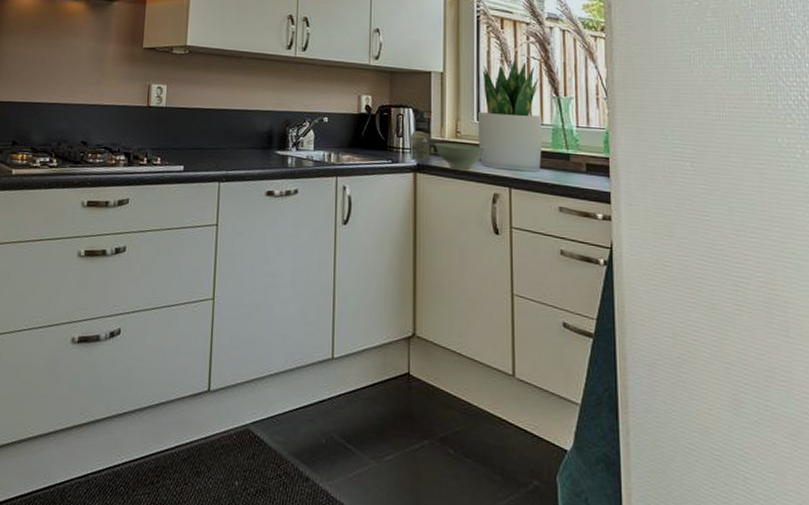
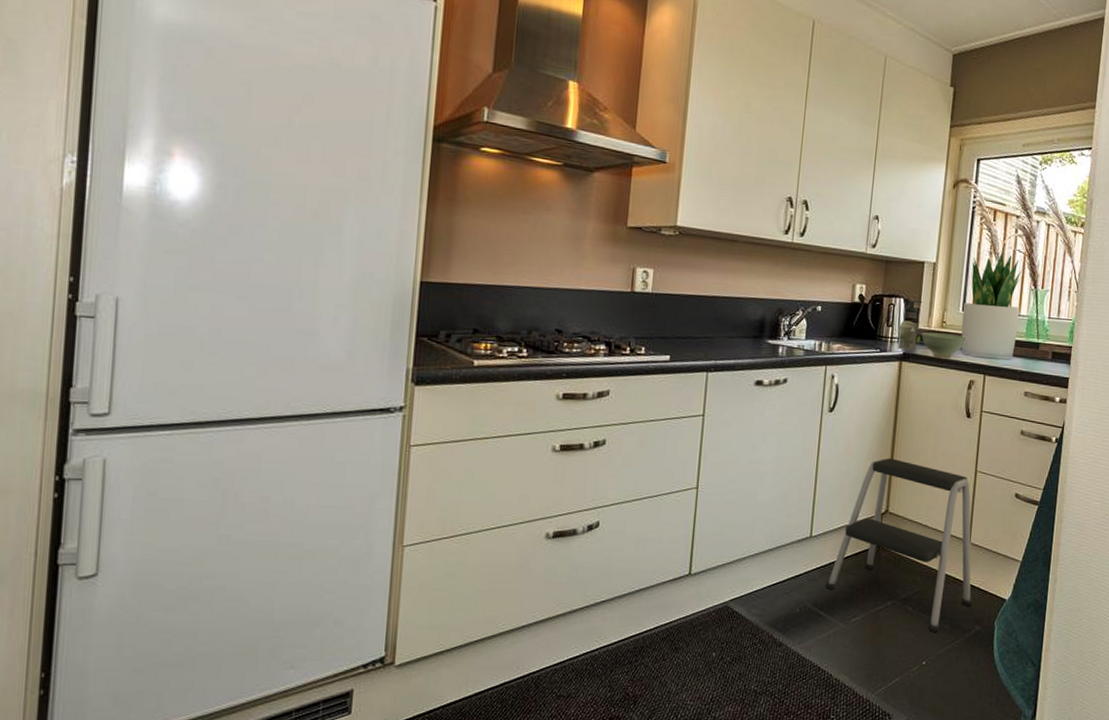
step stool: none [352,275,526,484] -> present [825,458,973,632]

